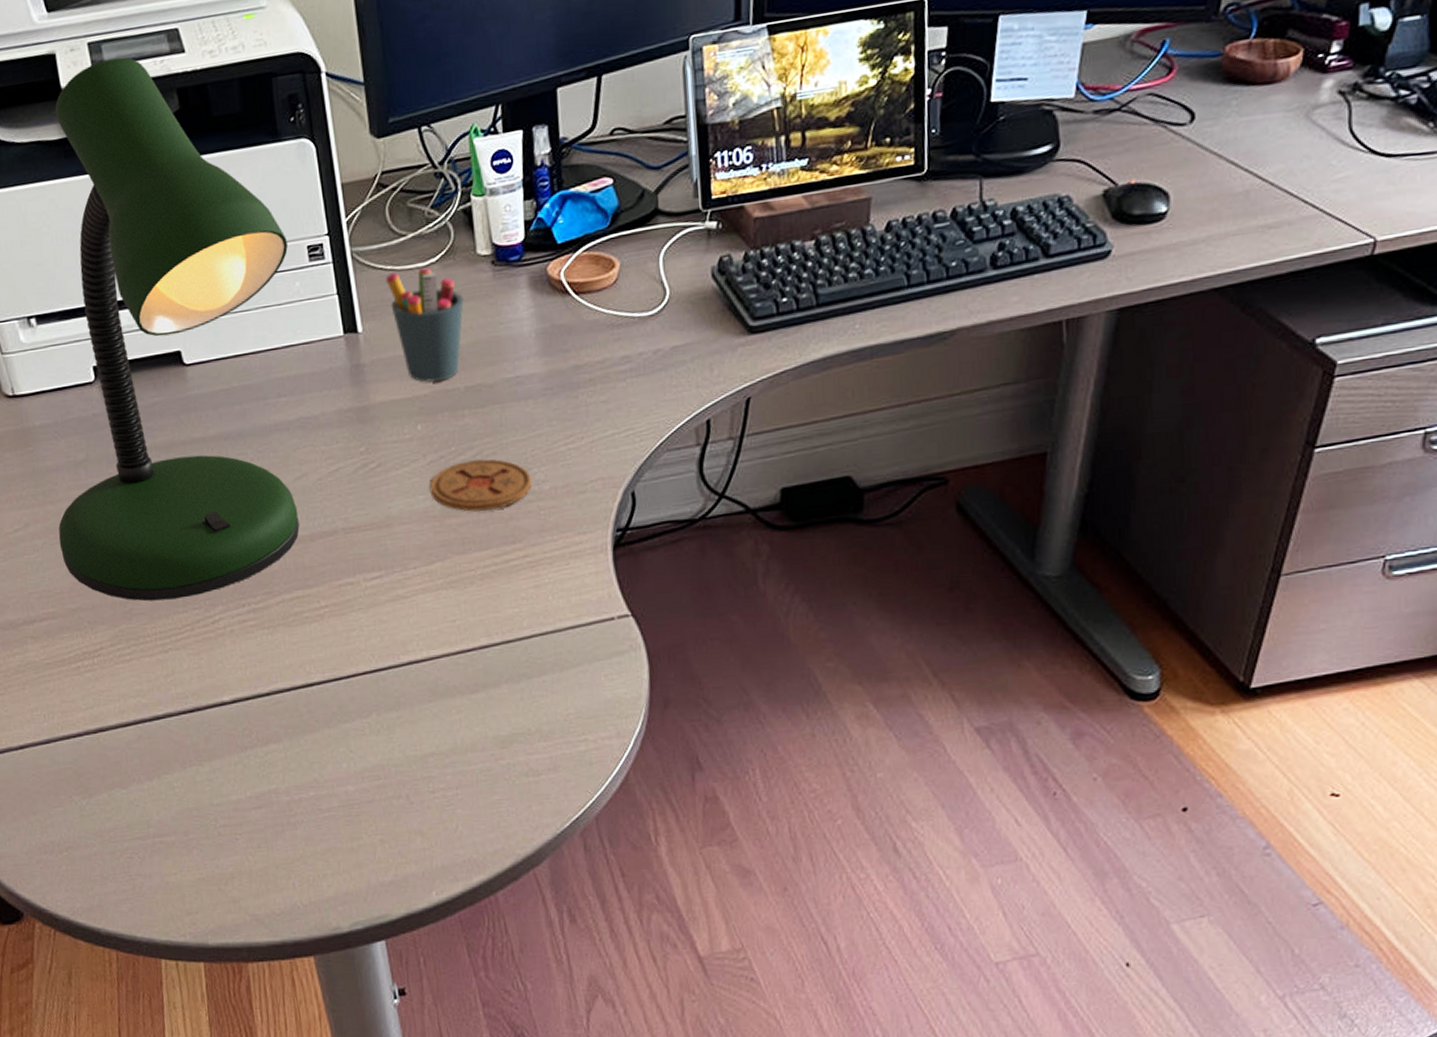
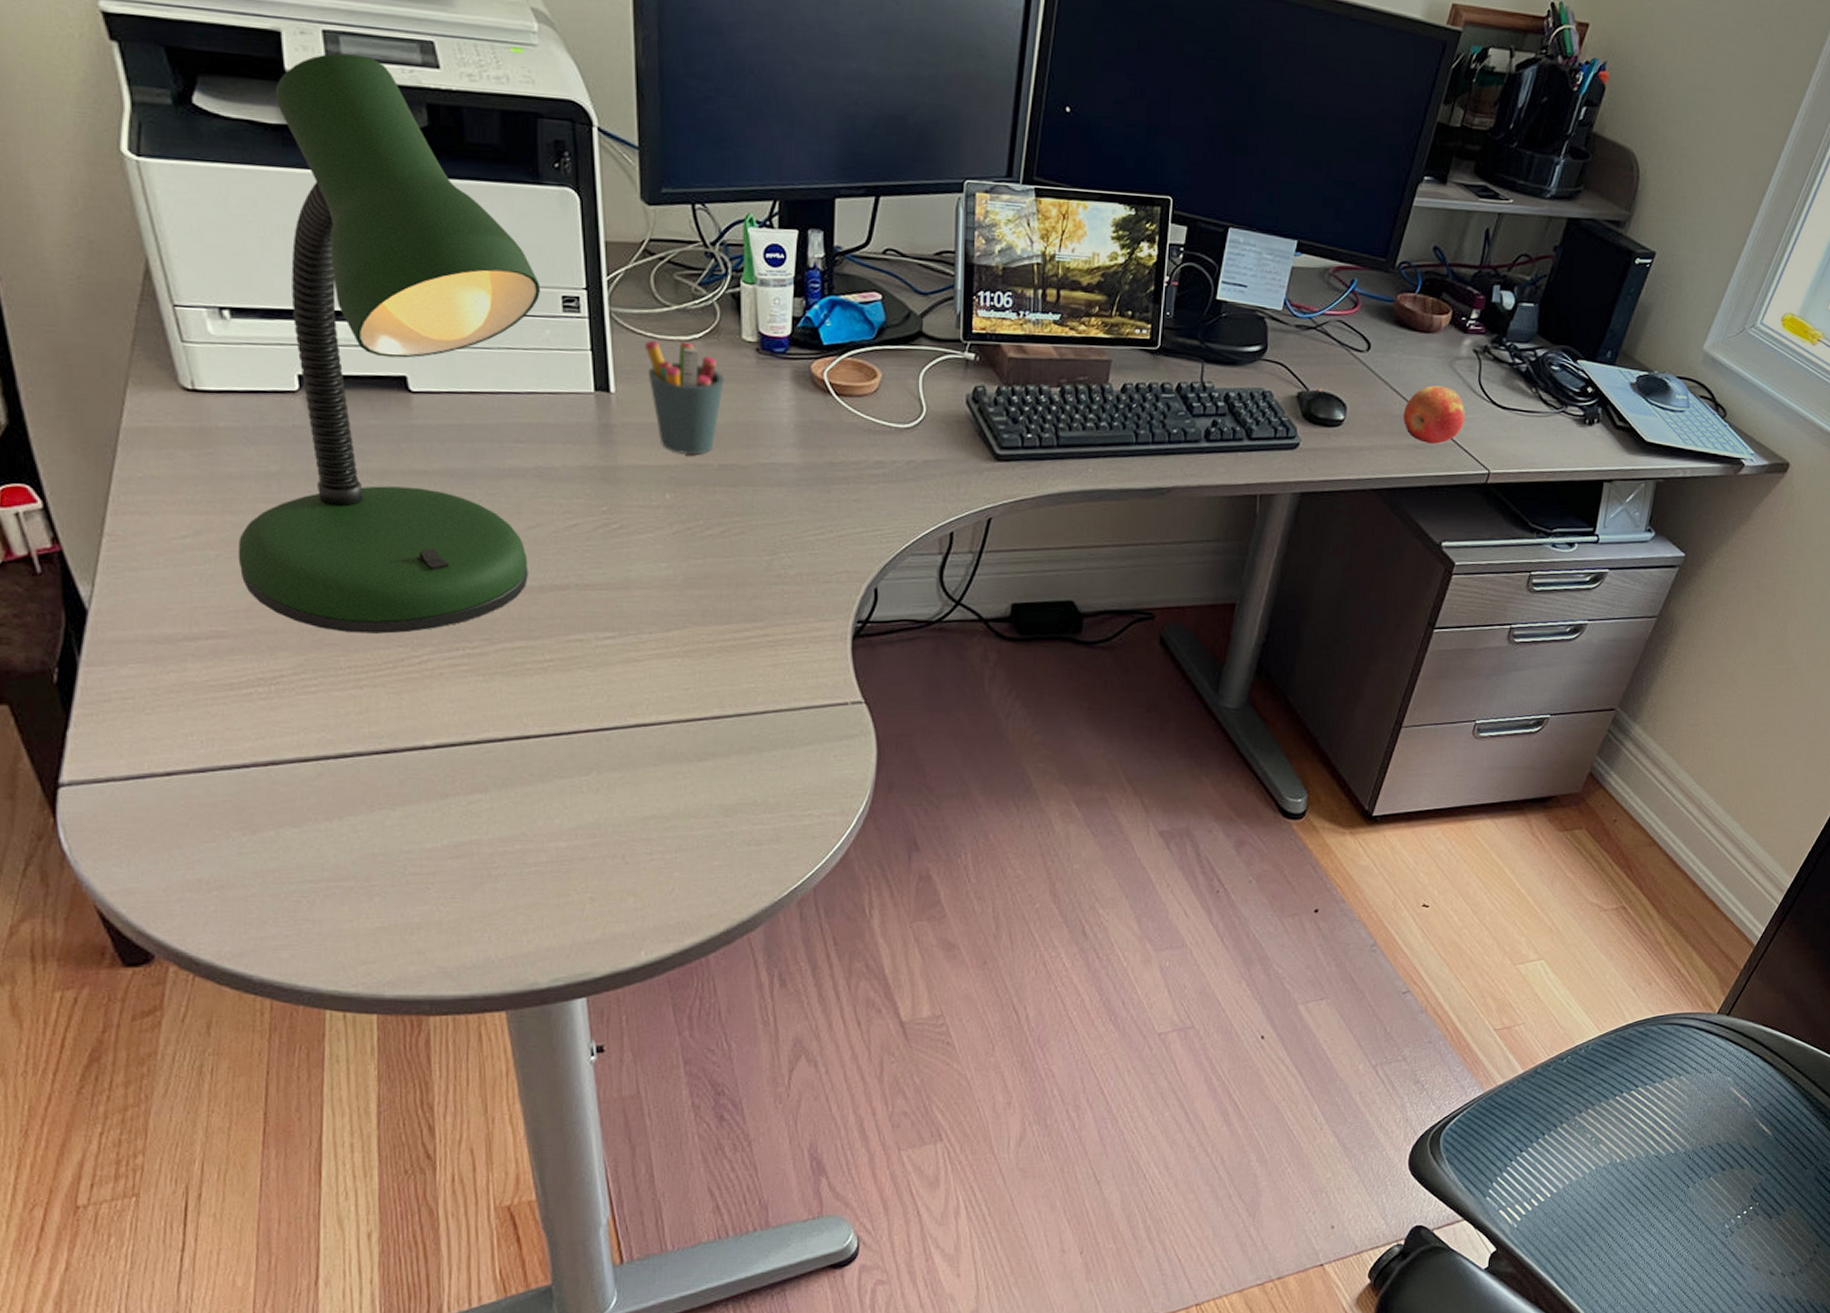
coaster: present [429,459,532,512] -> none [673,535,778,587]
apple: none [1246,144,1334,220] -> present [1402,385,1465,444]

